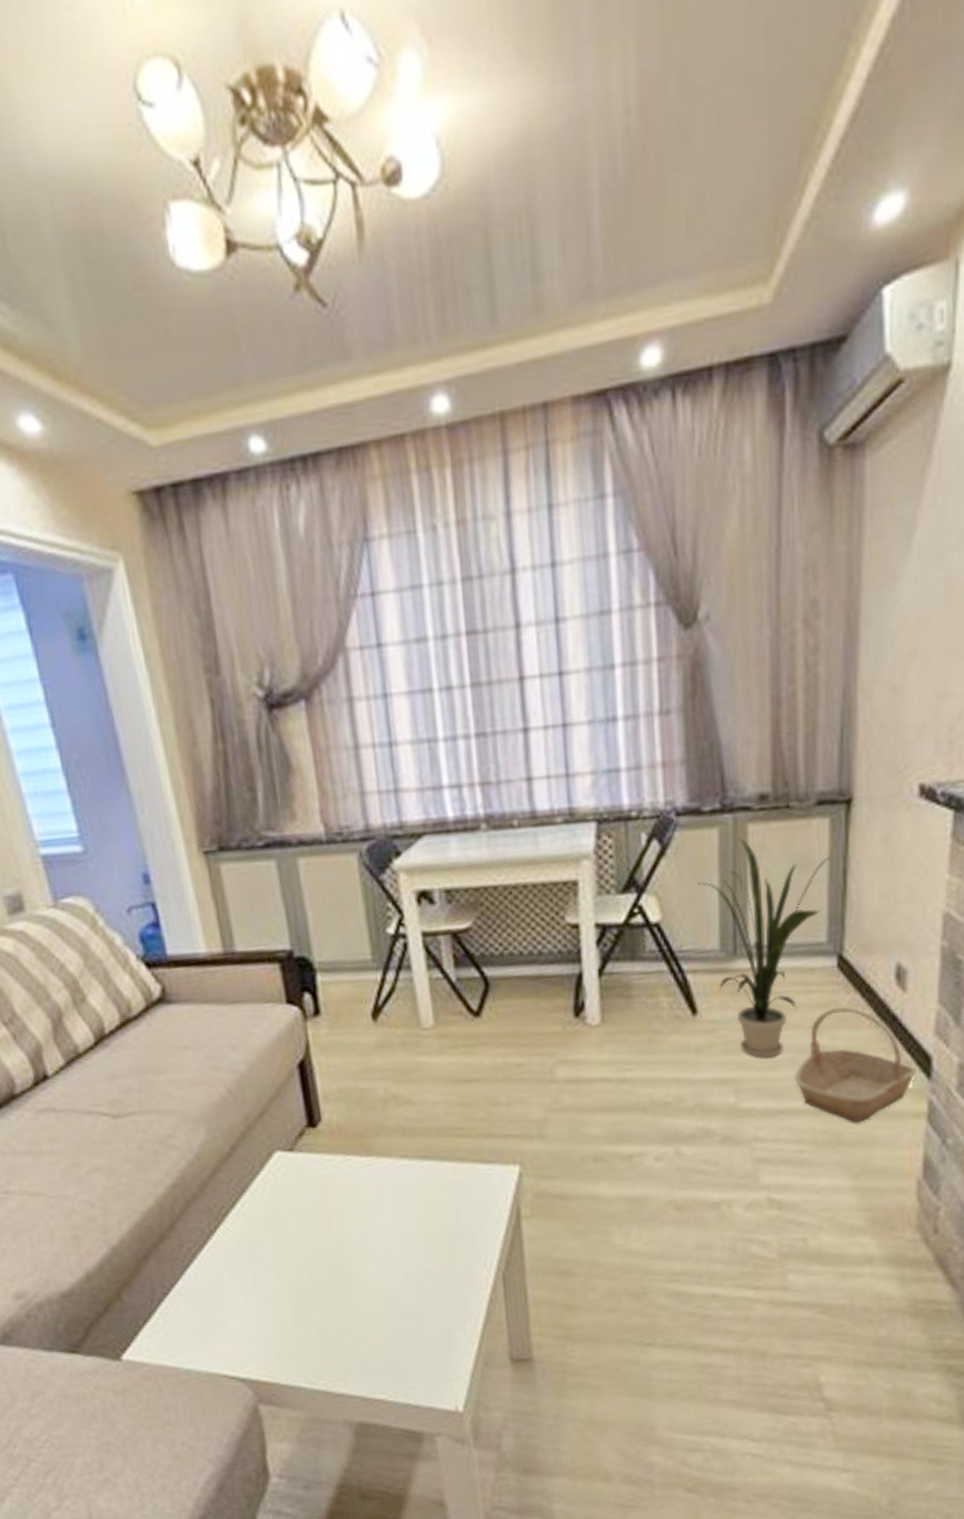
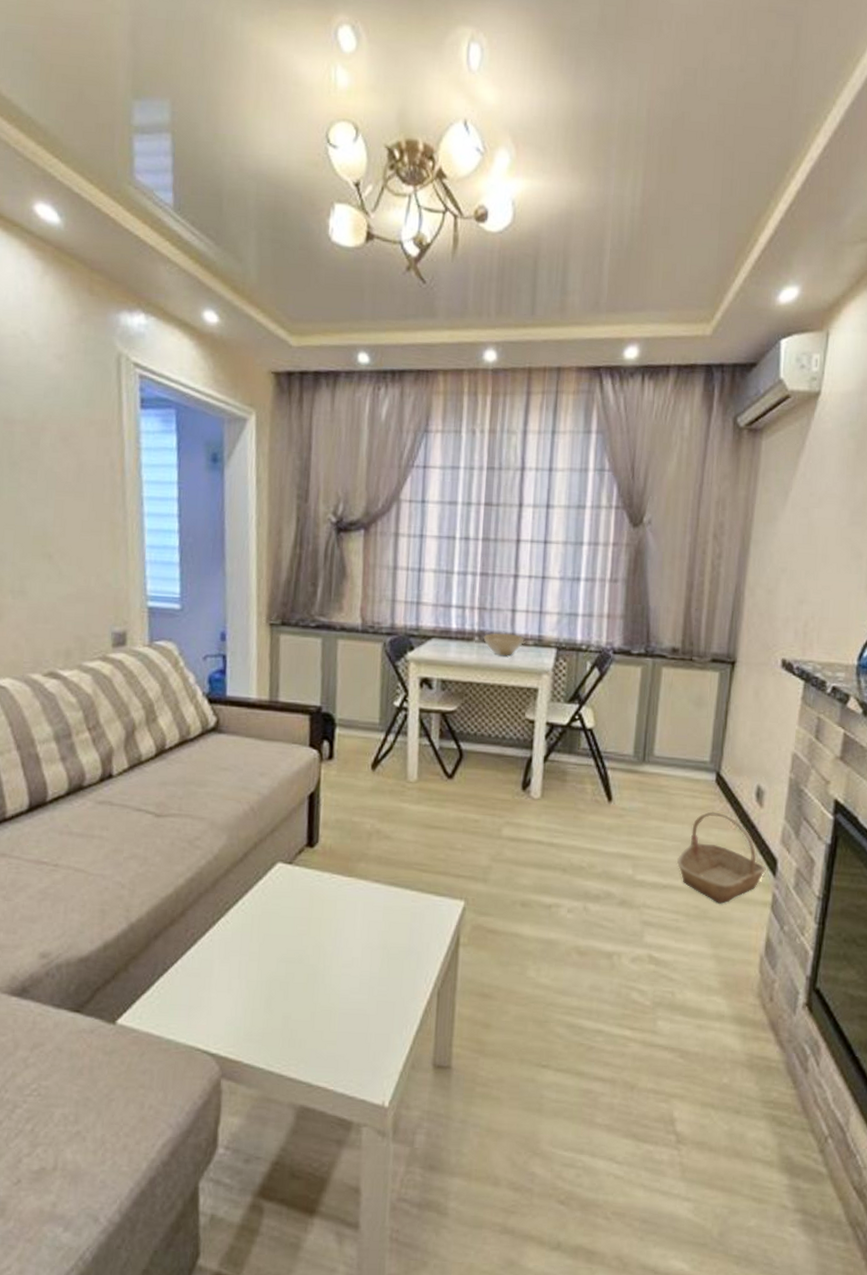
bowl: none [493,811,550,845] -> present [483,633,524,656]
house plant: present [697,838,829,1058] -> none [623,676,717,843]

